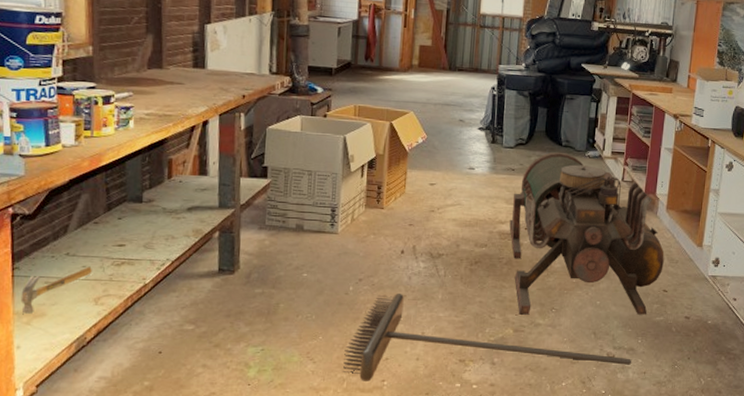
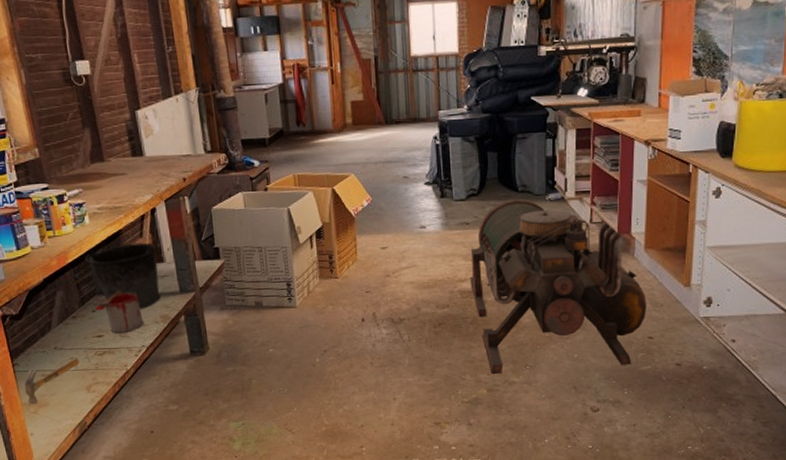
bucket: none [121,153,203,221] -> present [85,242,161,309]
paint can: none [122,199,174,244] -> present [95,290,144,333]
wire broom: present [343,294,632,381] -> none [320,362,620,448]

